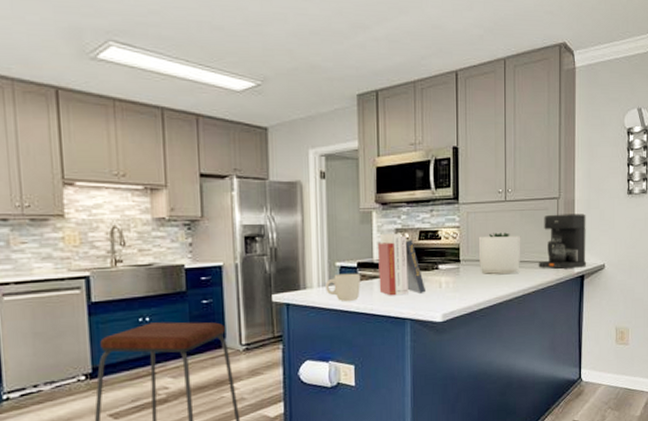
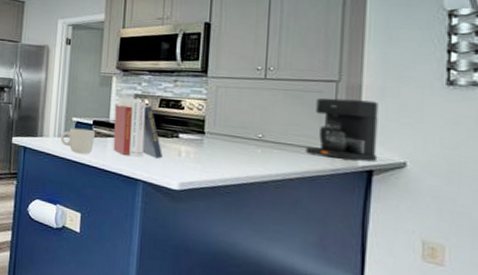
planter: present [478,232,521,275] -> none [227,109,284,156]

